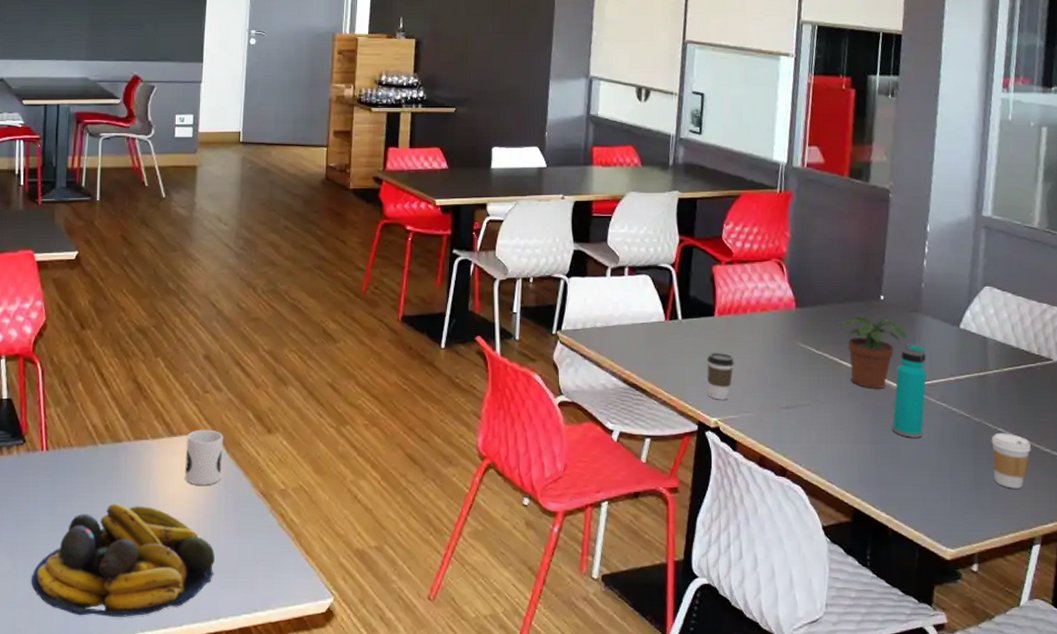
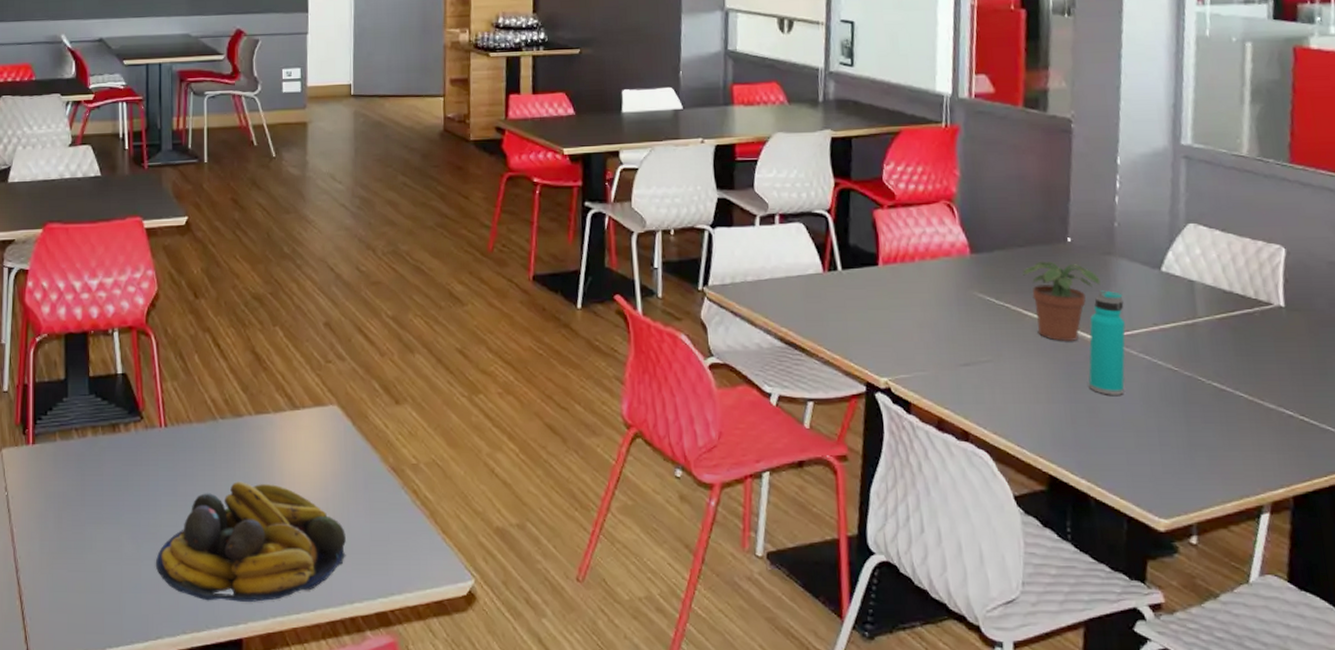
mug: present [185,429,223,485] -> none [310,401,349,461]
coffee cup: present [707,352,734,400] -> none [872,305,904,358]
coffee cup: present [991,433,1031,489] -> none [1205,387,1253,450]

